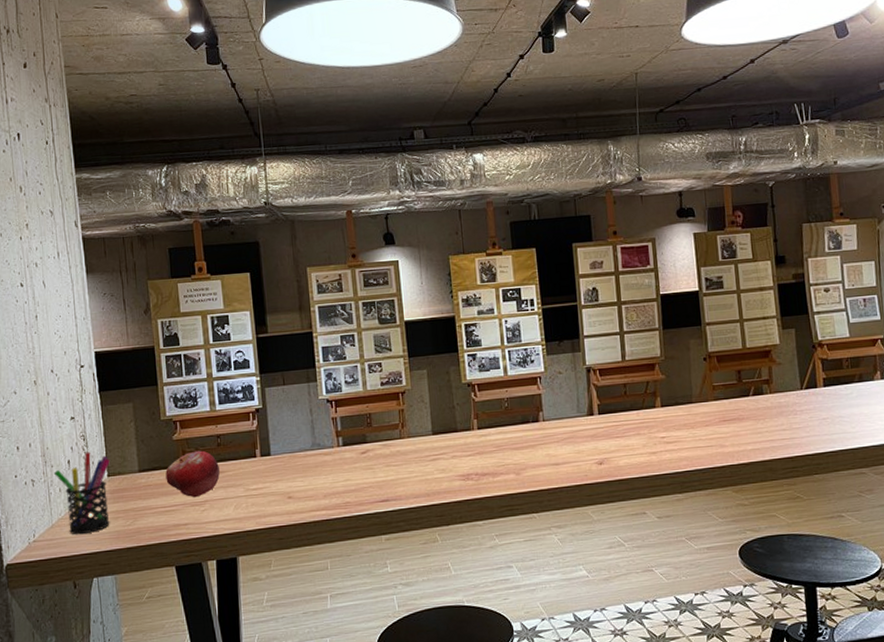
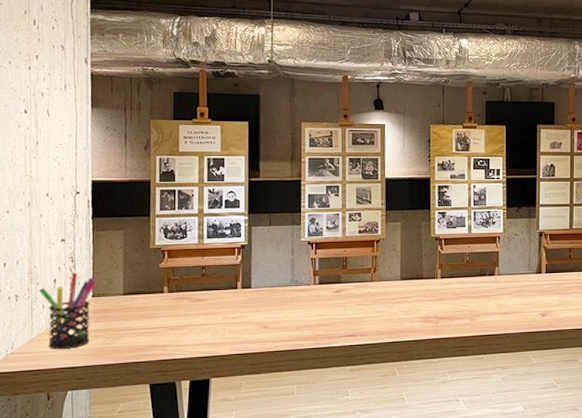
fruit: present [165,450,220,498] -> none [149,279,201,322]

